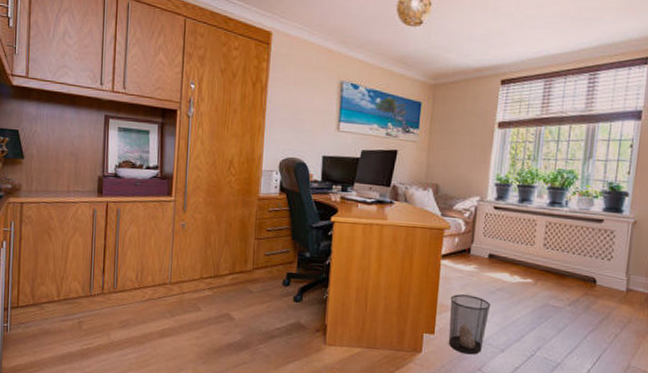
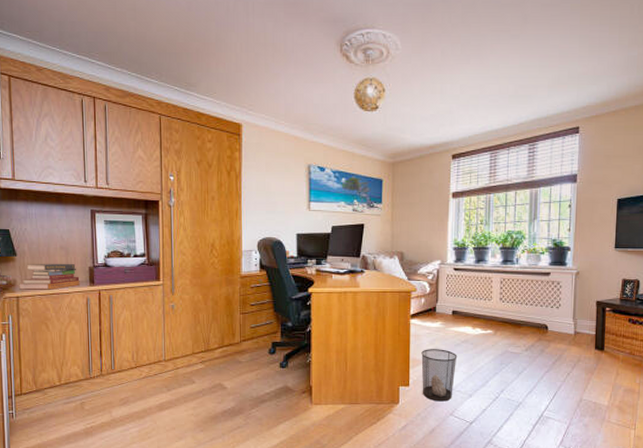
books: none [24,168,88,198] -> present [19,263,80,290]

